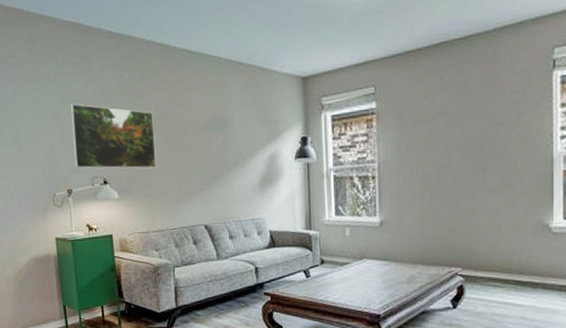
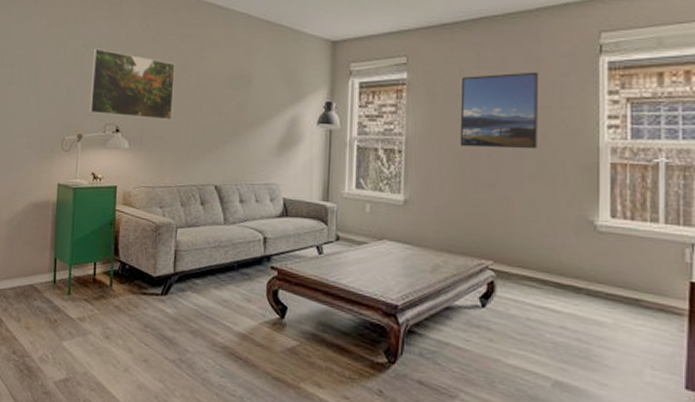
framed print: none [427,91,498,168] -> present [459,72,538,149]

